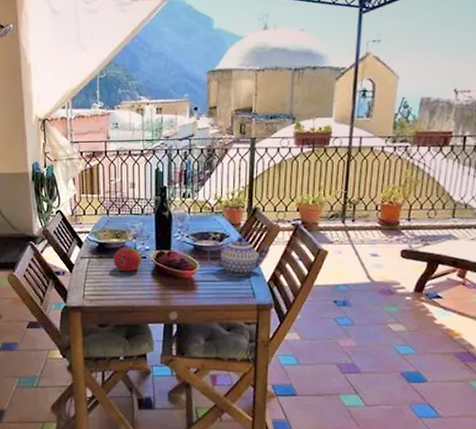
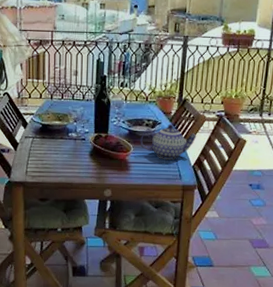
fruit: present [113,246,142,272] -> none [55,128,82,152]

